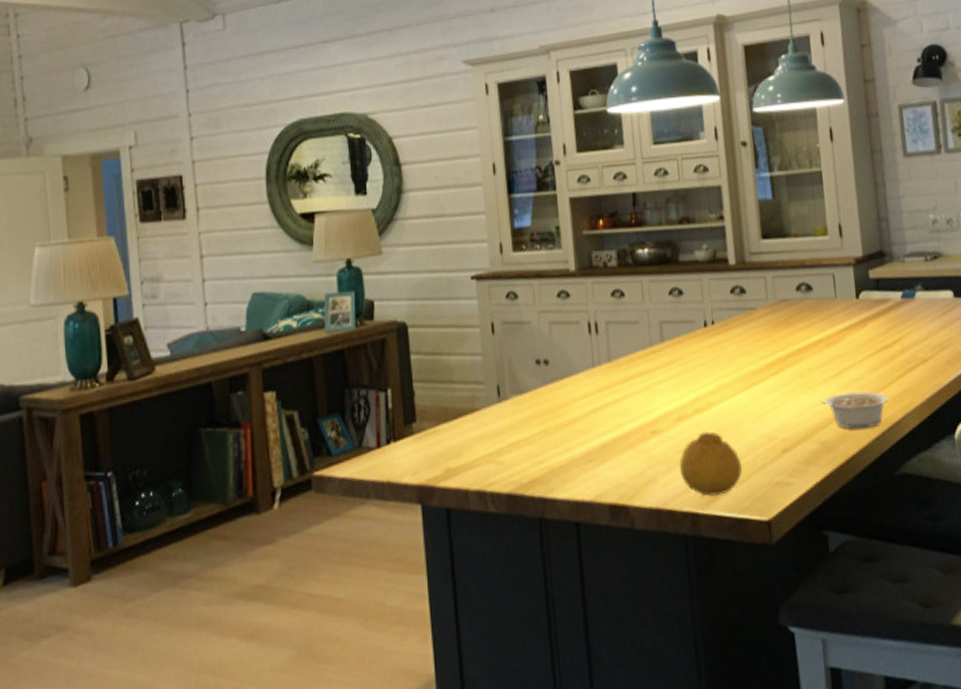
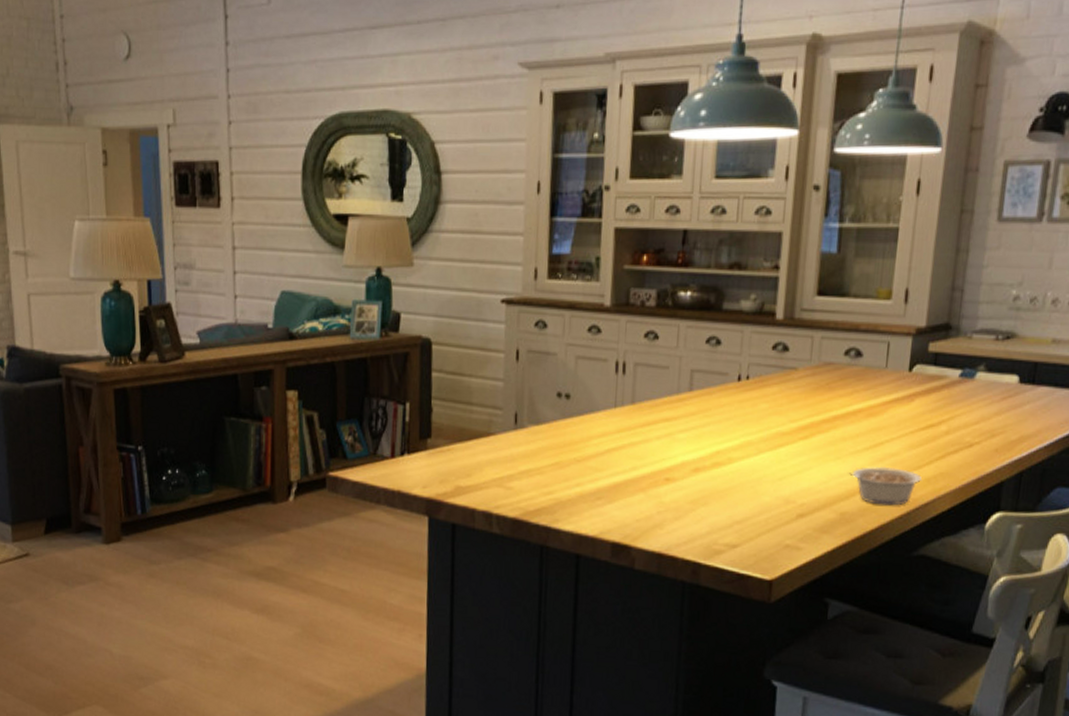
fruit: present [679,430,742,497] -> none [688,485,752,549]

